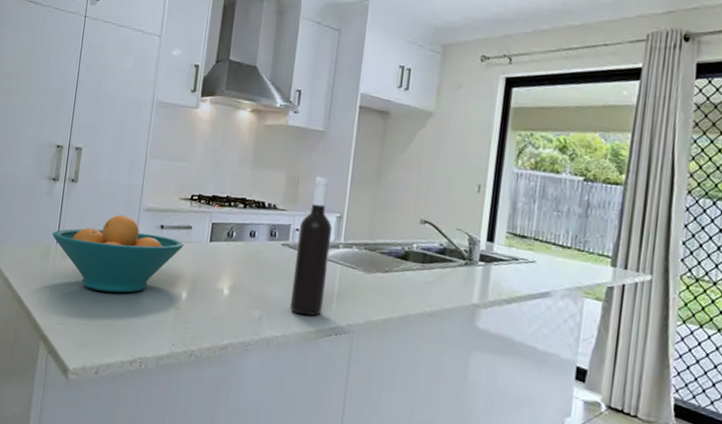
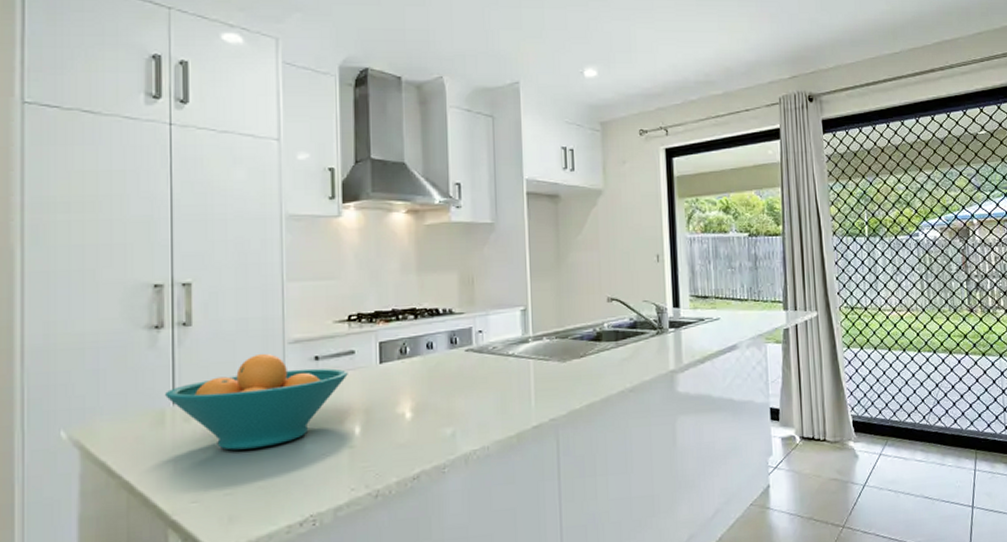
wine bottle: present [290,176,333,316] -> none [482,270,522,421]

